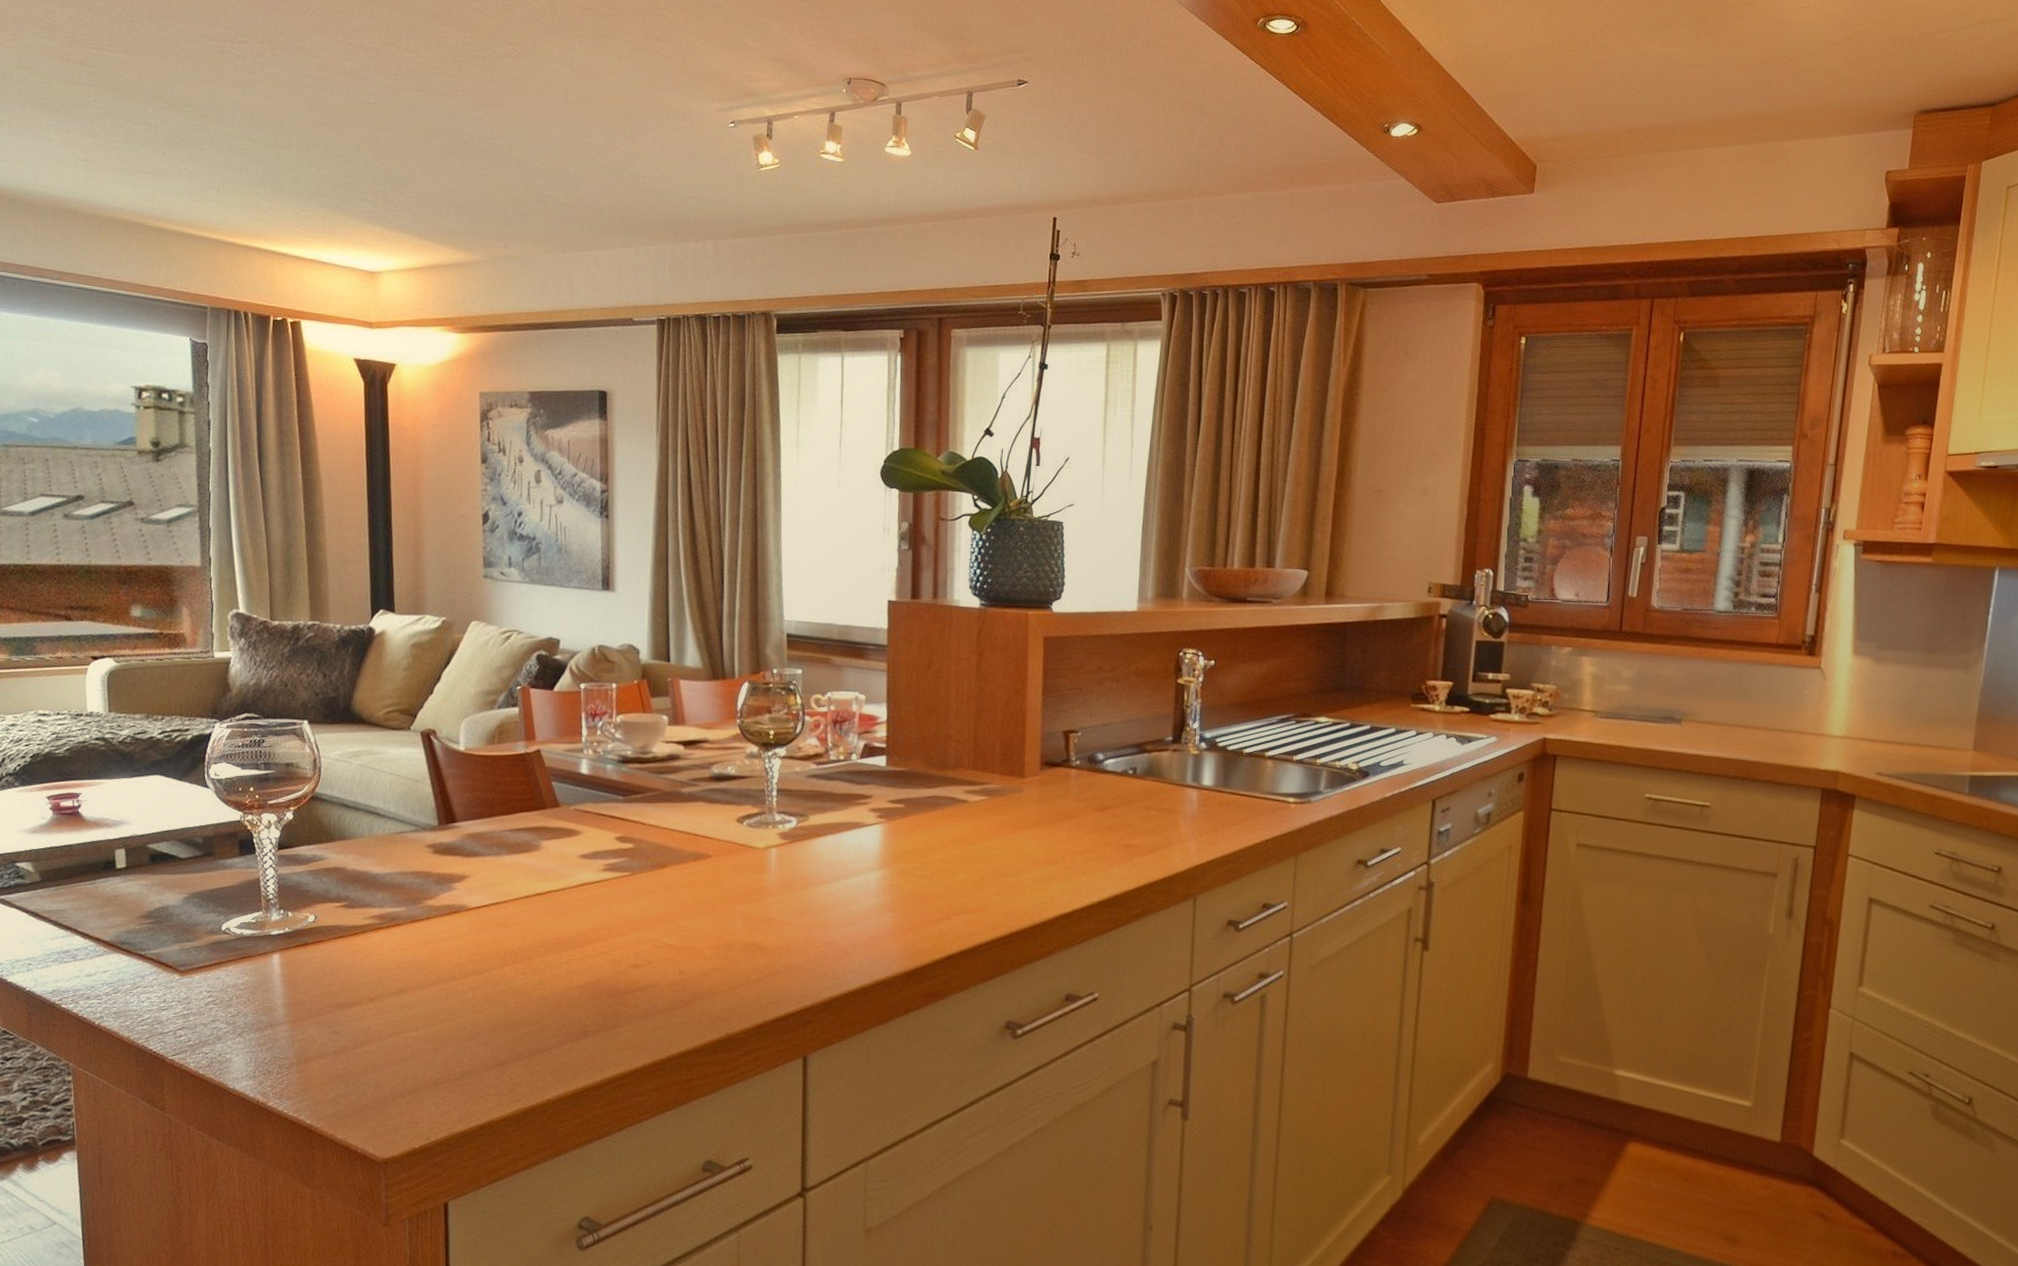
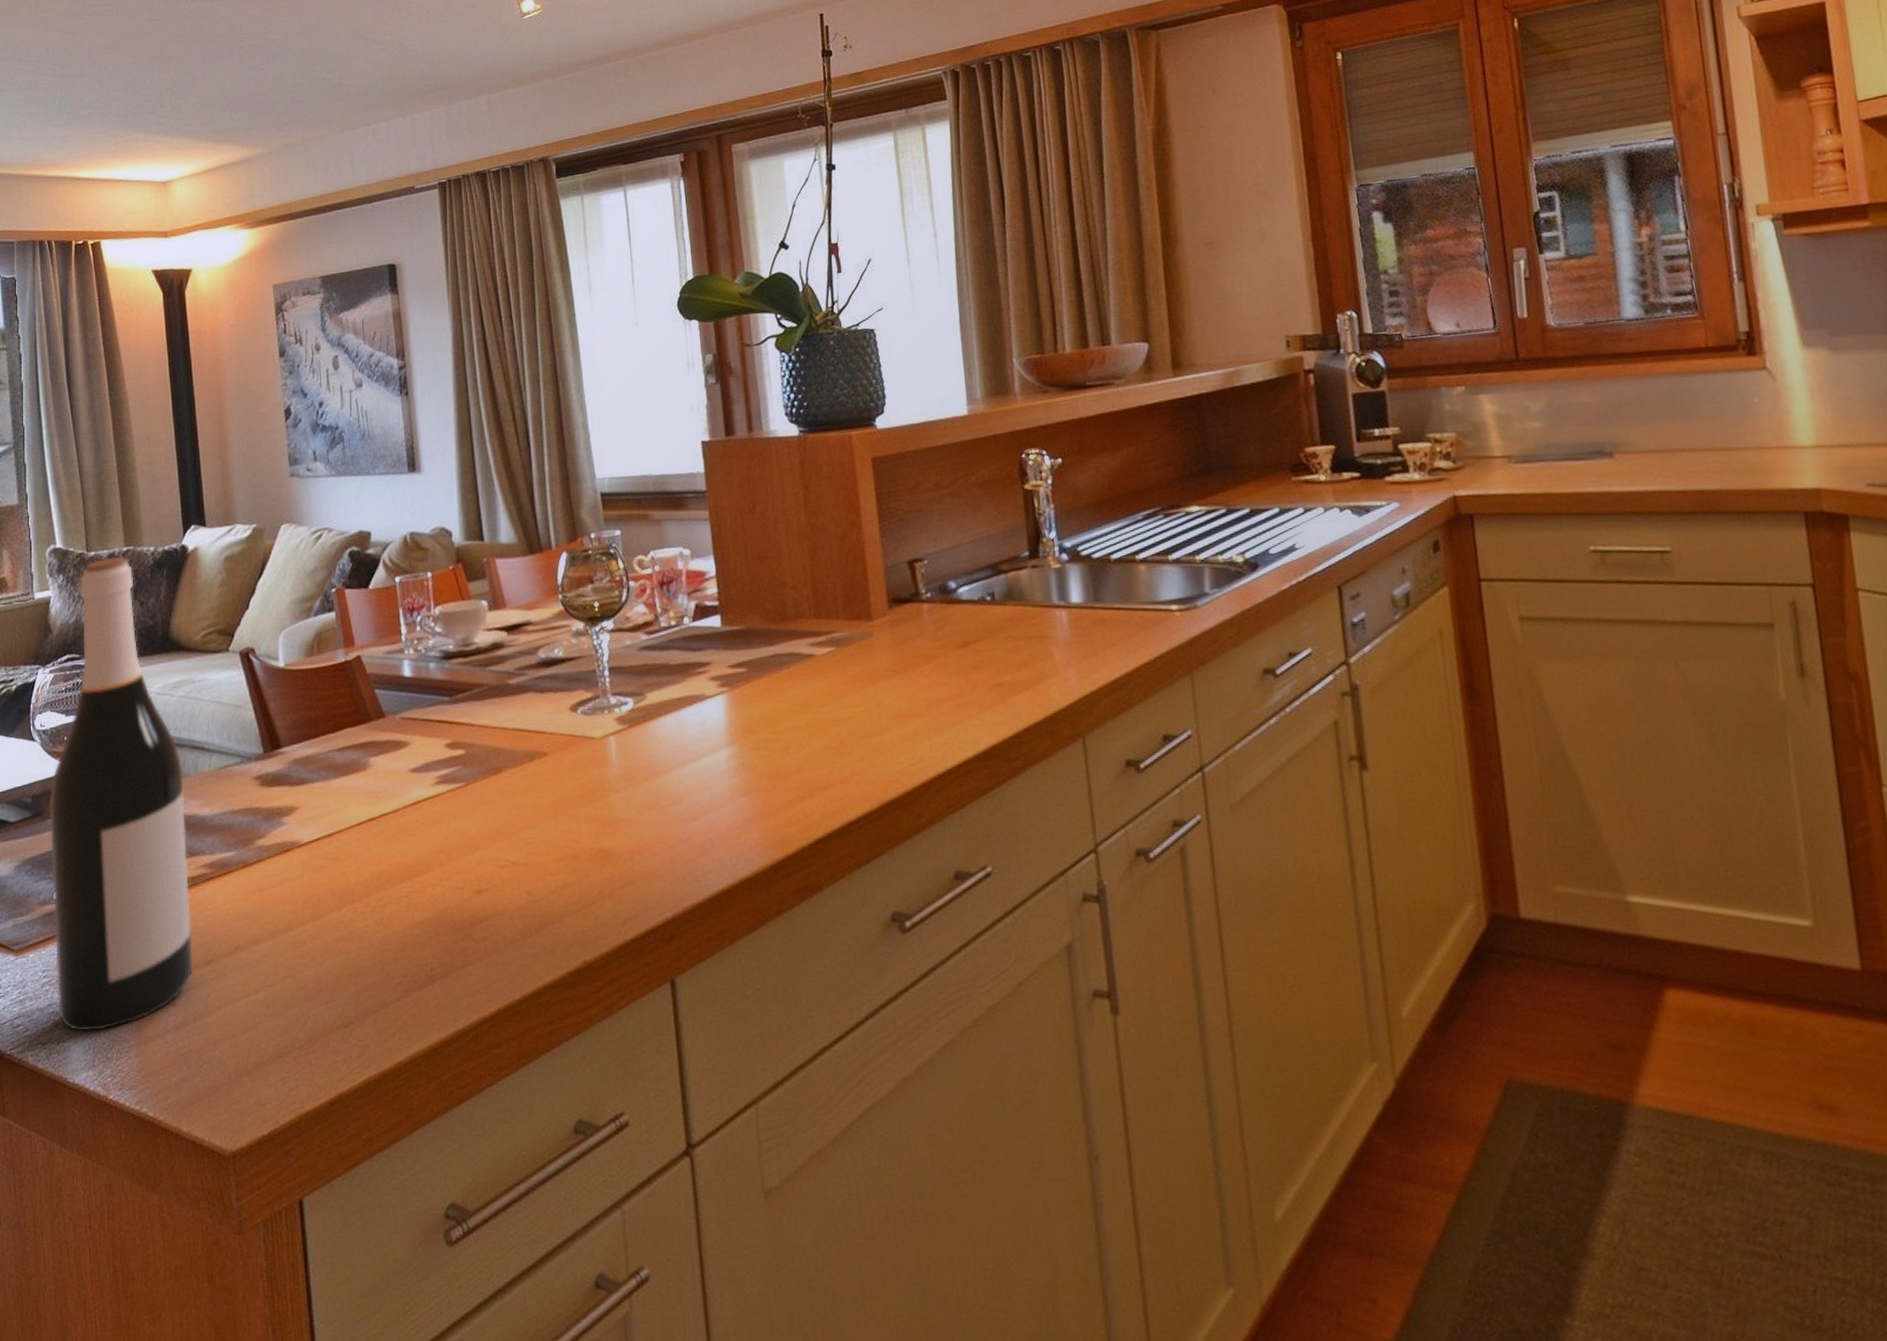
wine bottle: none [220,628,358,1048] -> present [49,556,193,1032]

